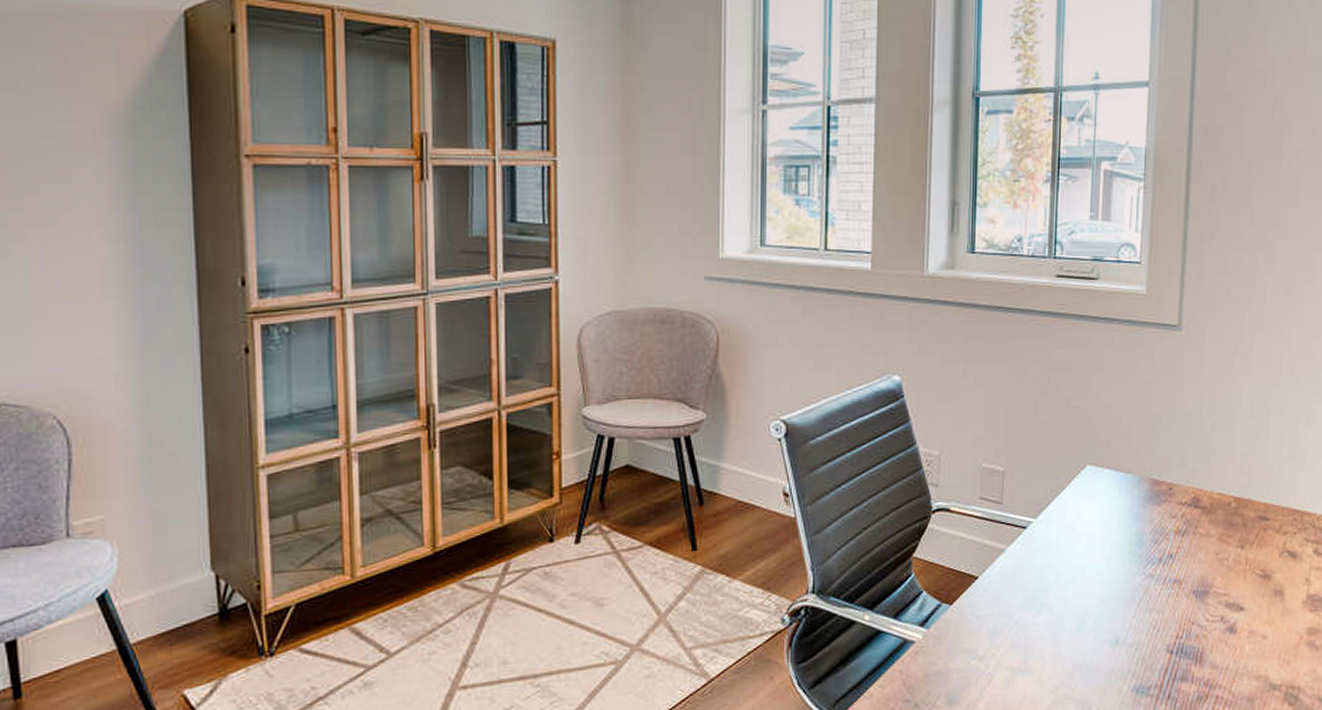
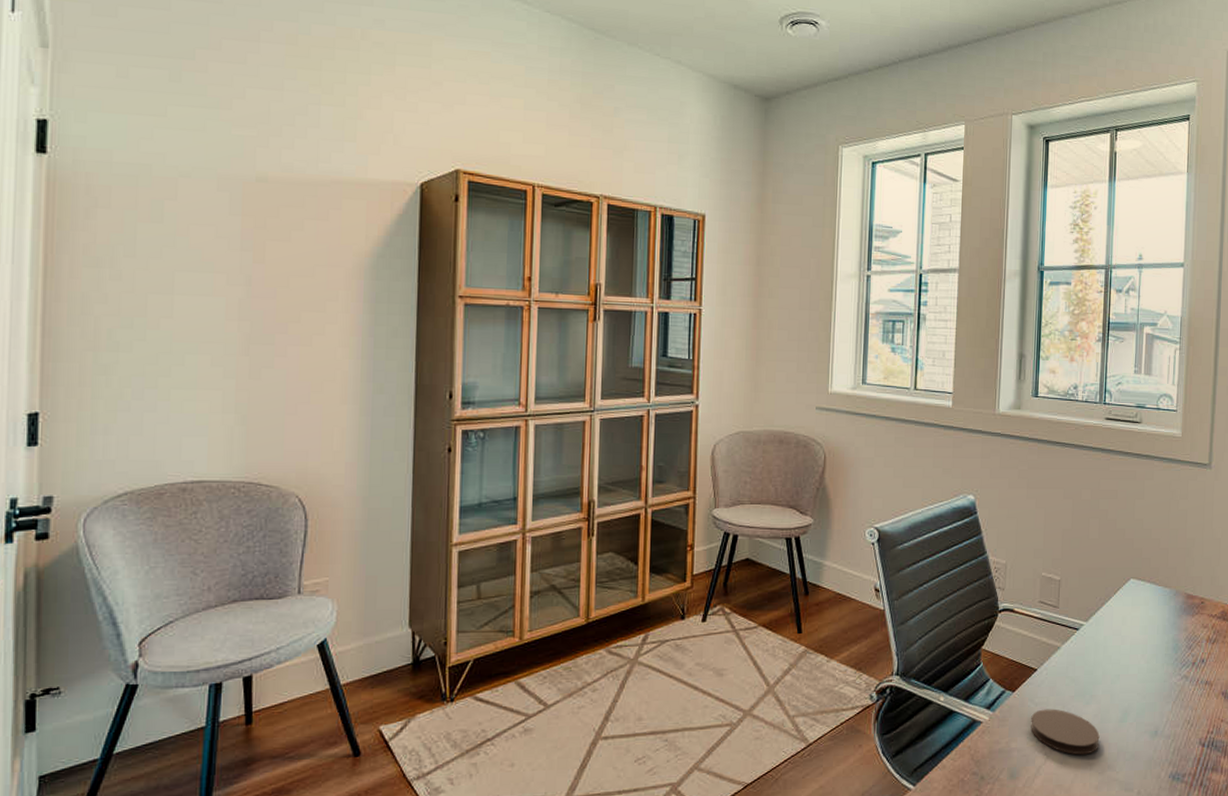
coaster: none [972,621,1052,673] -> present [1031,709,1100,755]

